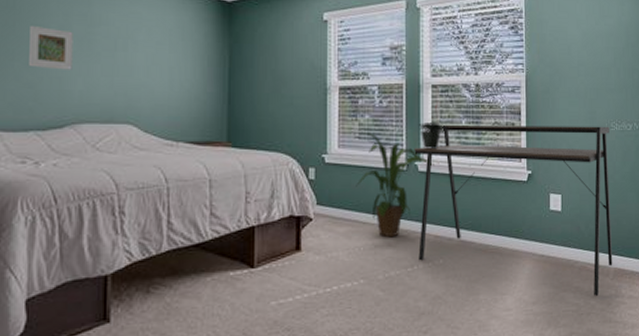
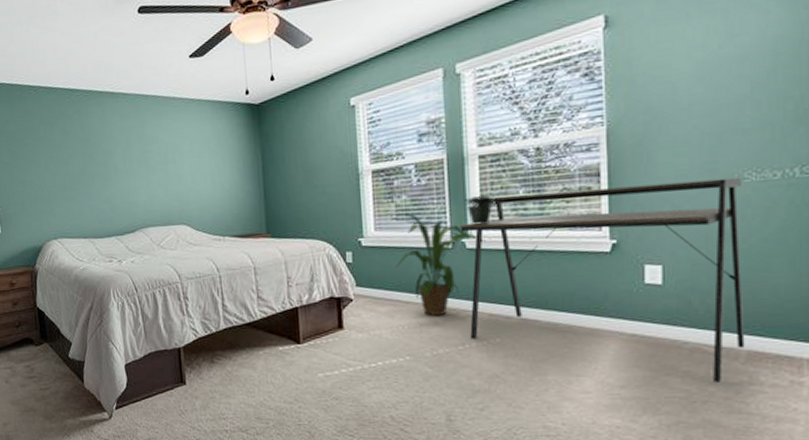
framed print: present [29,26,73,70] -> none [102,152,136,186]

